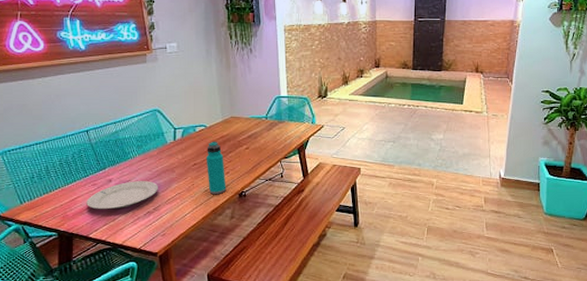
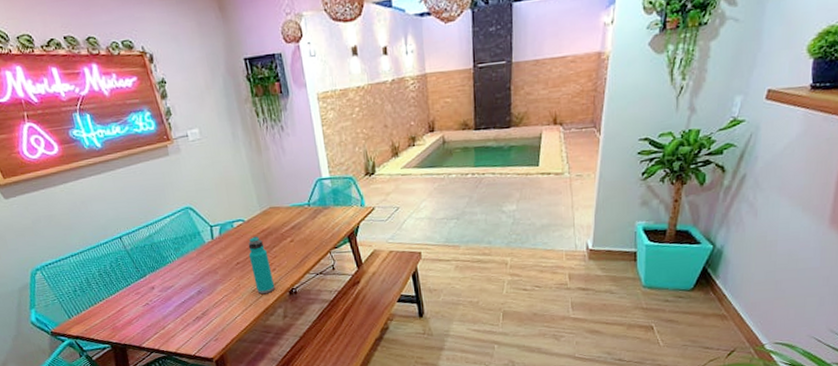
plate: present [86,181,158,210] -> none [133,285,204,319]

